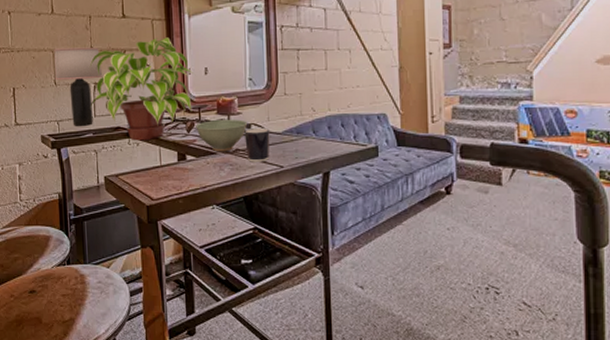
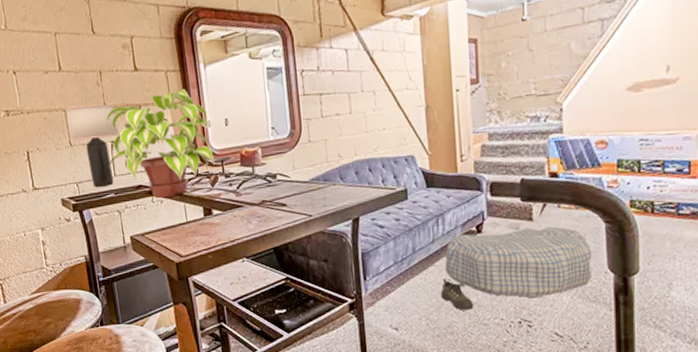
bowl: present [196,120,248,152] -> none [220,170,273,205]
mug: present [244,128,270,162] -> none [270,177,297,213]
shoe: none [407,238,441,272] -> present [440,278,474,310]
dog bed: none [412,192,561,264] -> present [444,226,592,298]

